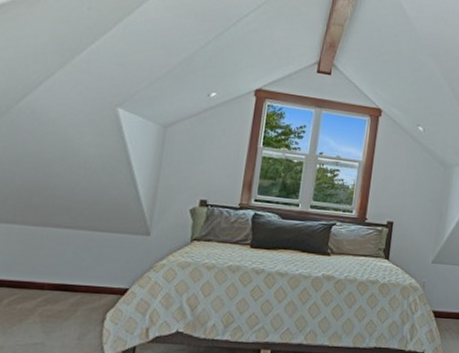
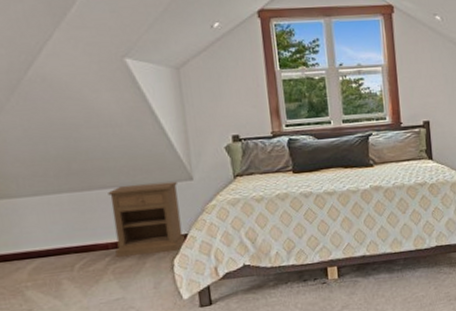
nightstand: none [49,227,134,305] -> present [108,181,185,257]

